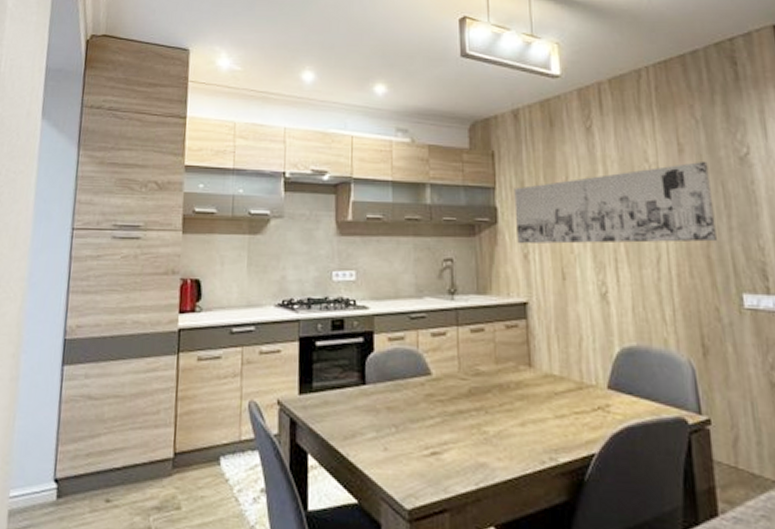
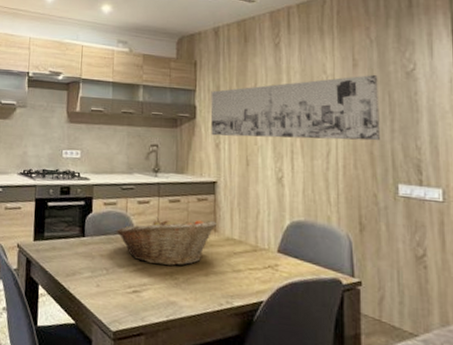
fruit basket: none [405,352,532,416] -> present [116,217,218,266]

